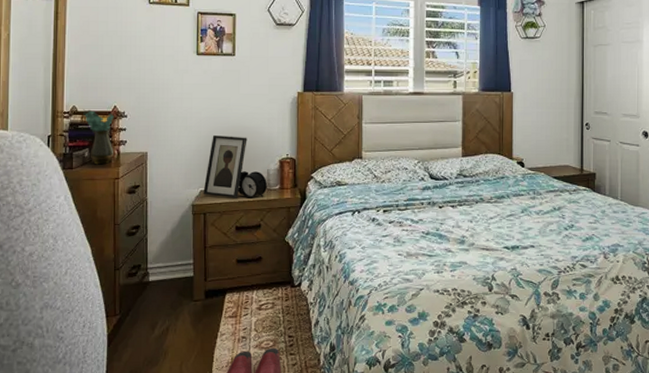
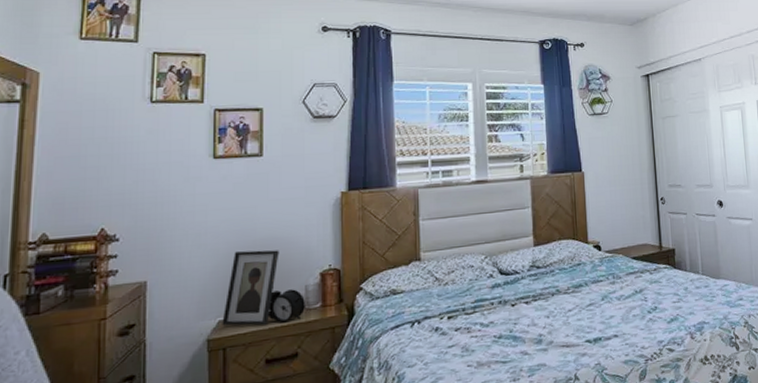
vase: present [83,109,114,165] -> none [57,236,101,305]

